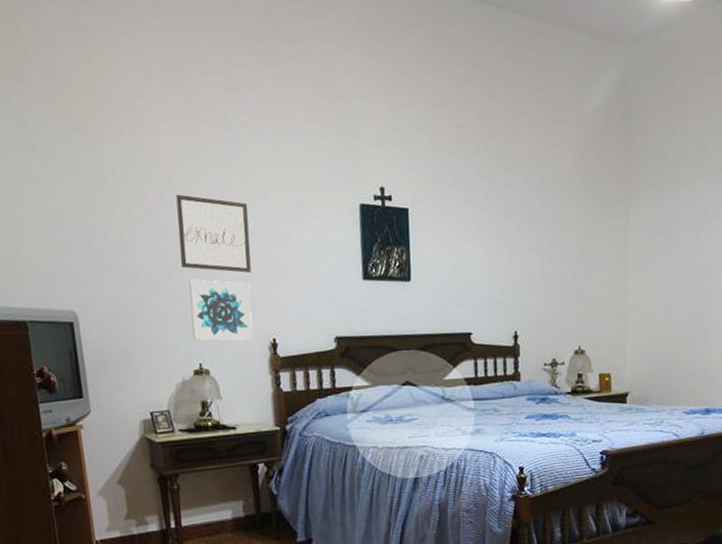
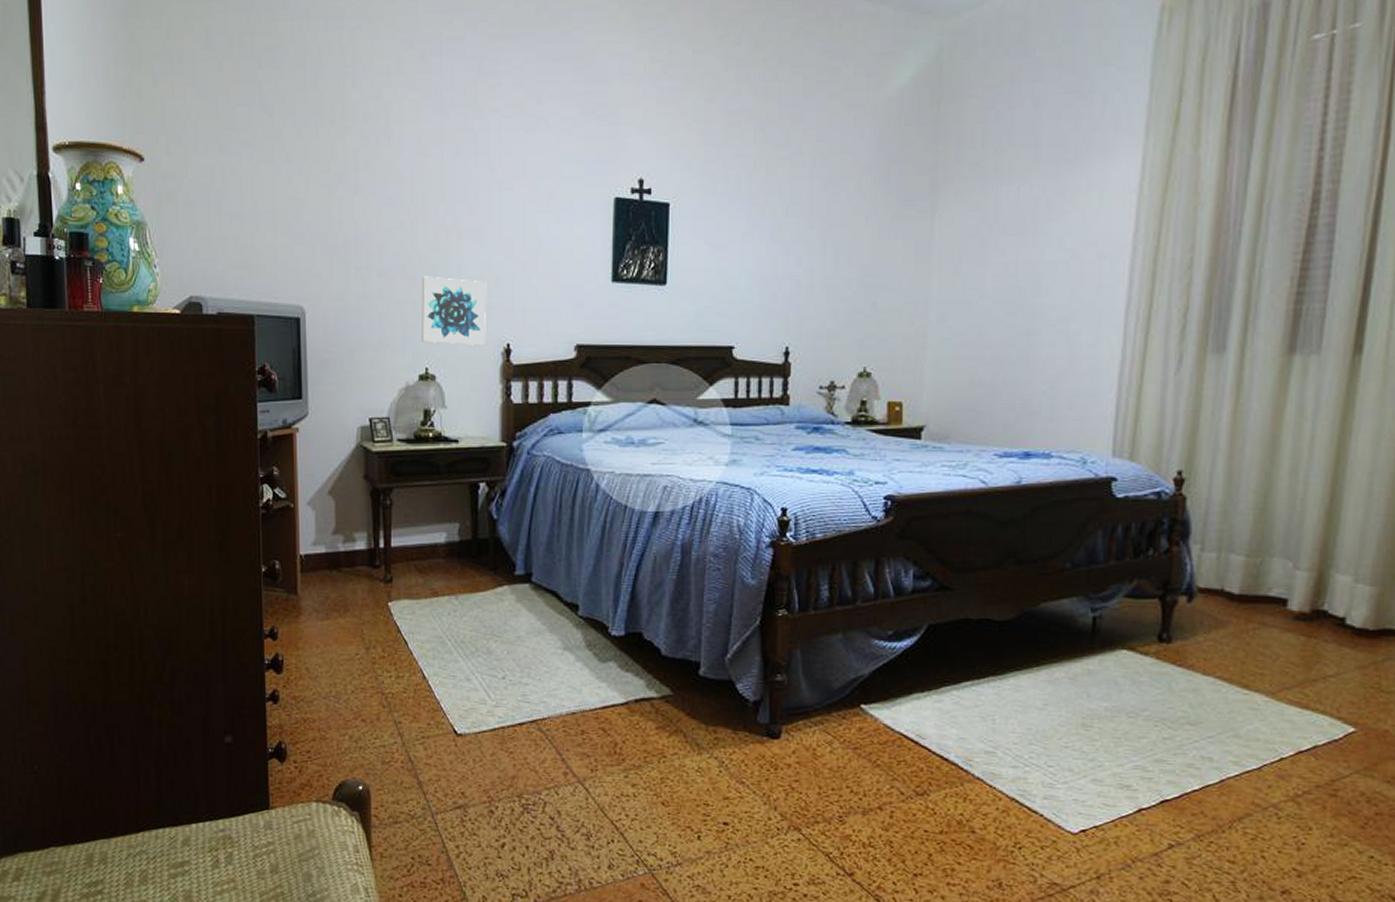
wall art: present [176,194,251,273] -> none [415,185,492,270]

